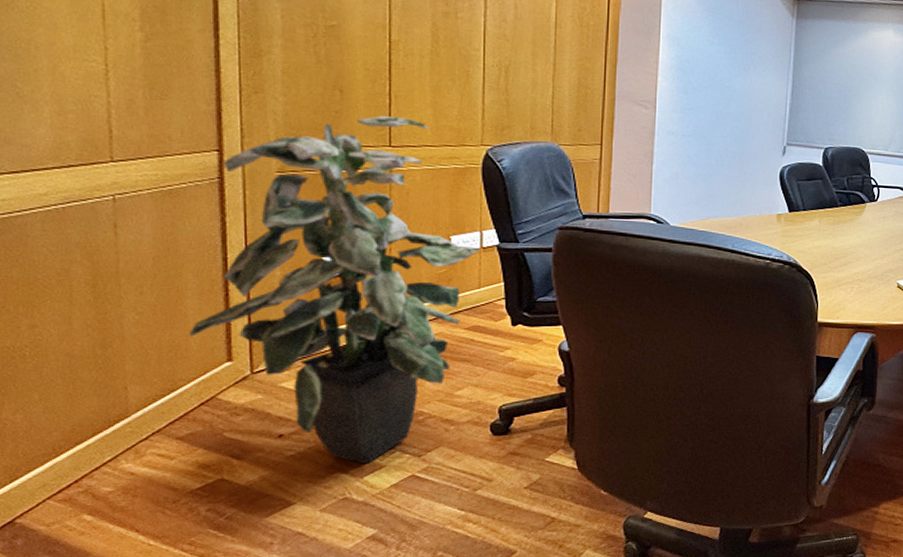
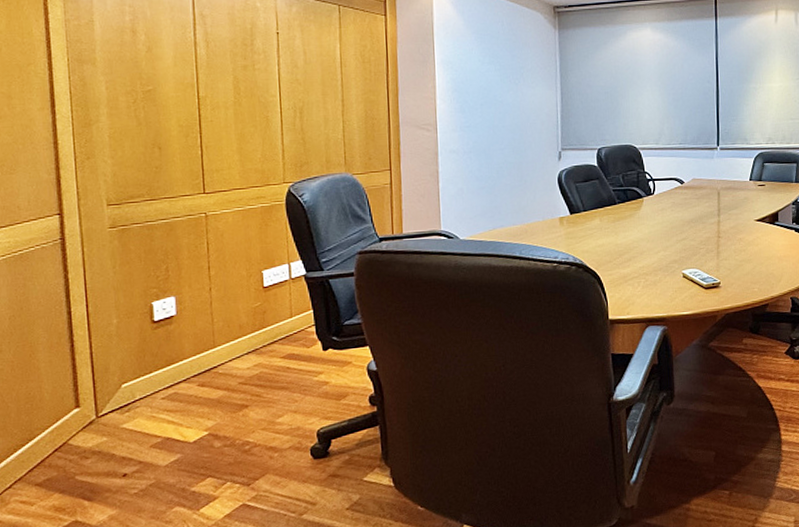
indoor plant: present [188,116,481,465] -> none [41,166,291,497]

